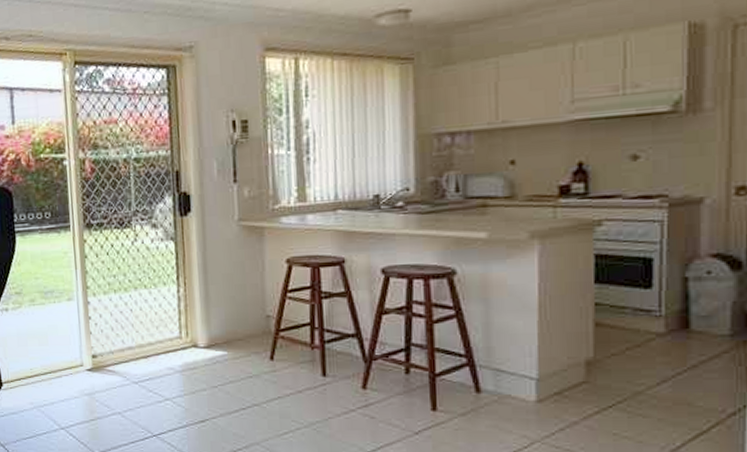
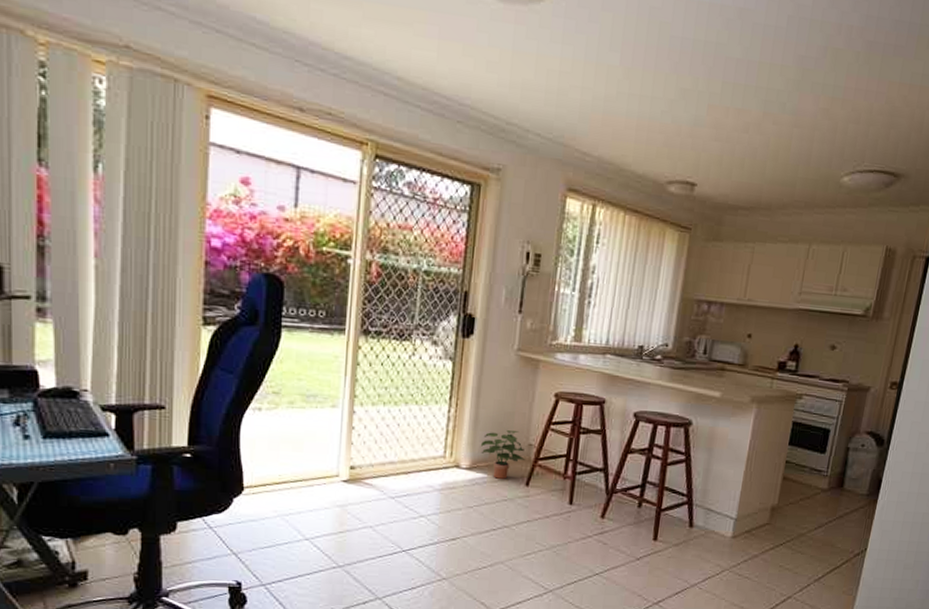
potted plant: none [216,303,266,355] -> present [481,430,526,479]

